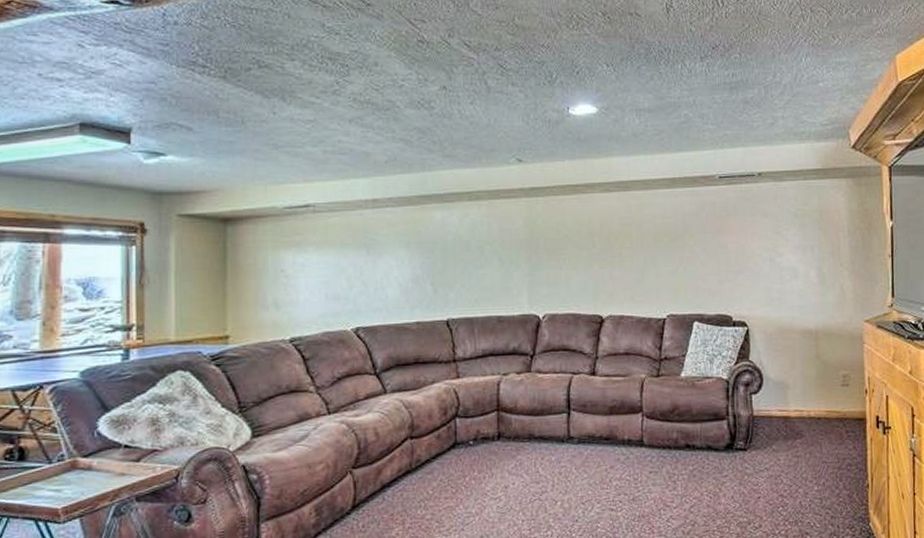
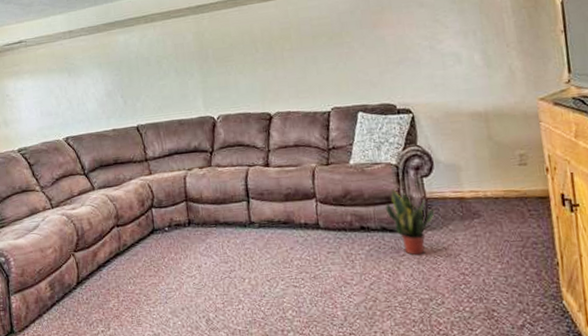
potted plant: none [713,405,760,476] -> present [385,188,435,256]

